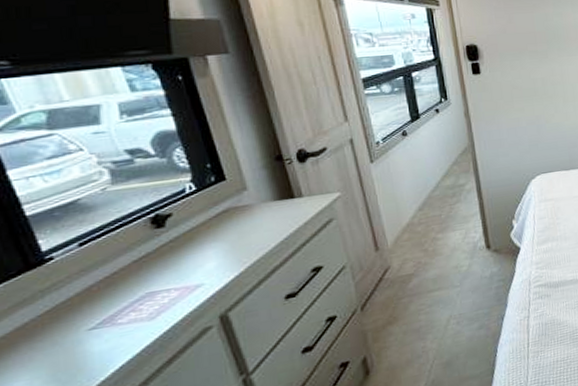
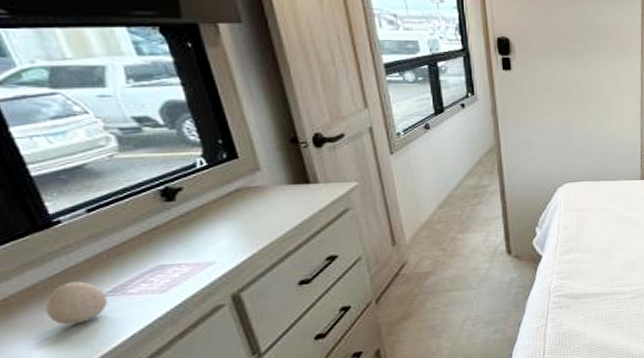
decorative egg: none [35,316,97,363] -> present [45,281,108,325]

